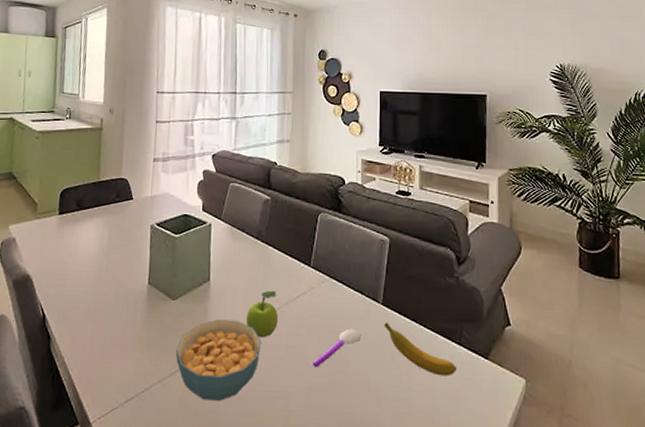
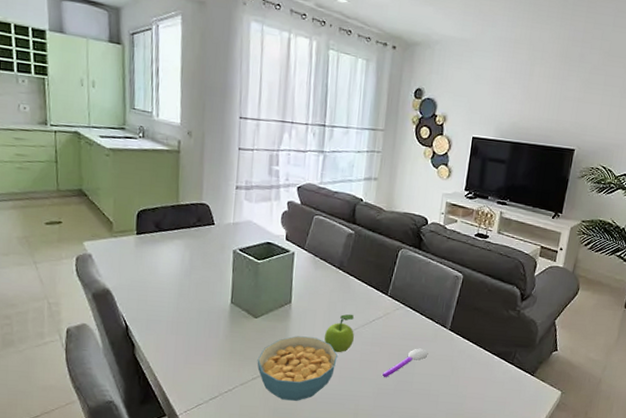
banana: present [384,322,458,377] -> none [449,344,507,388]

